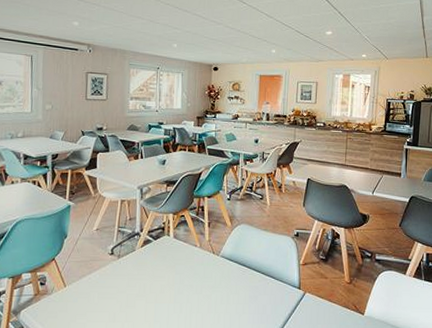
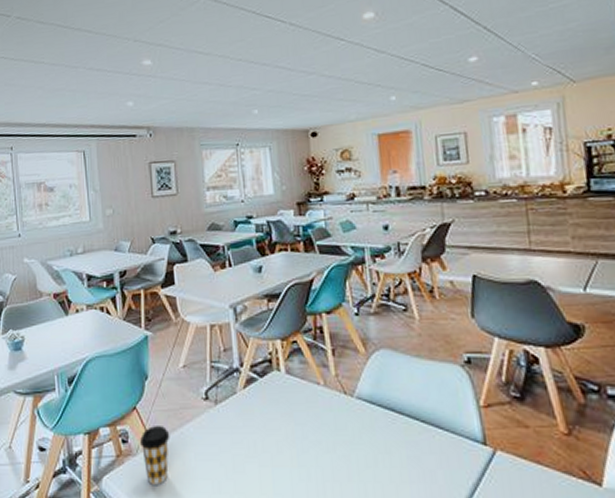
coffee cup: none [55,273,80,316] -> present [140,426,170,485]

